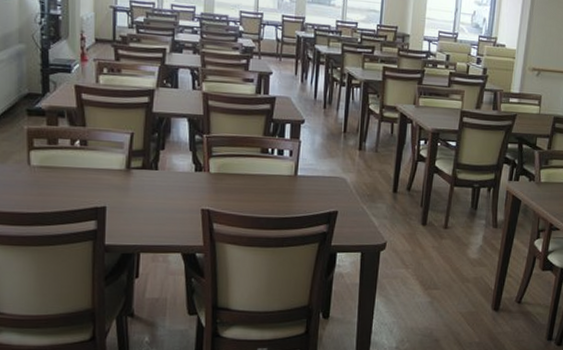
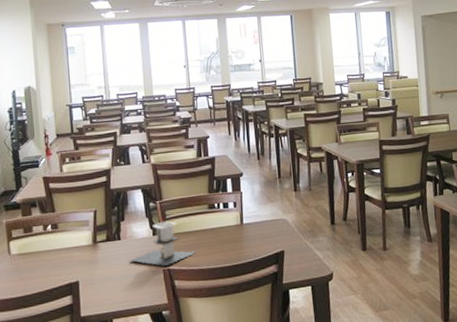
architectural model: none [165,157,241,206] -> present [129,221,196,266]

